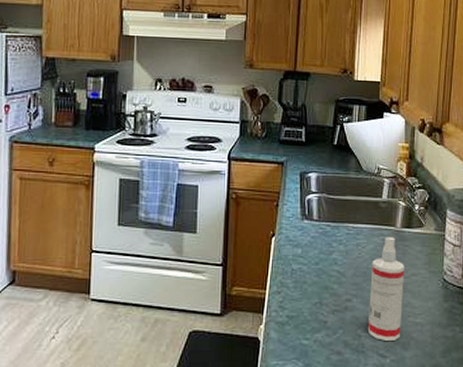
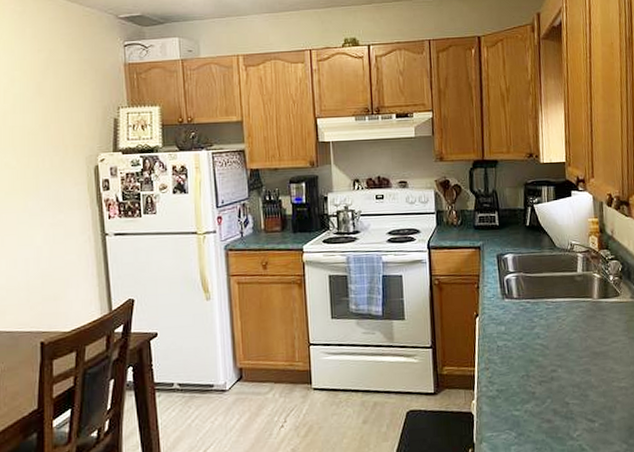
spray bottle: present [367,237,404,341] -> none [573,308,607,406]

